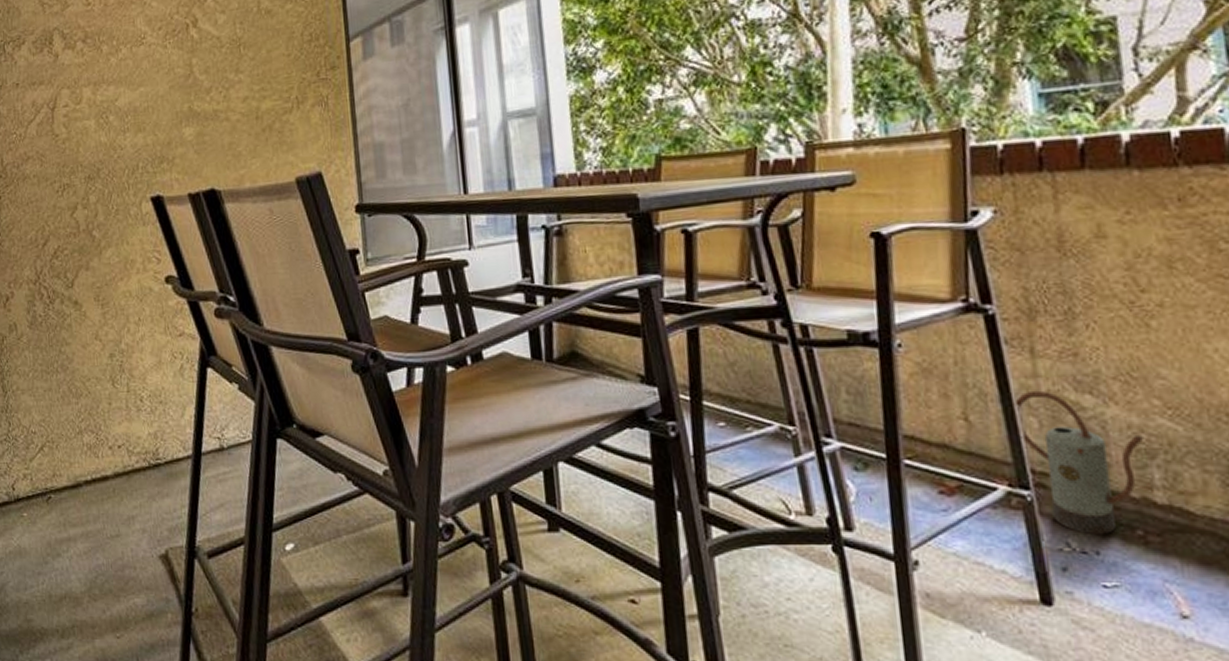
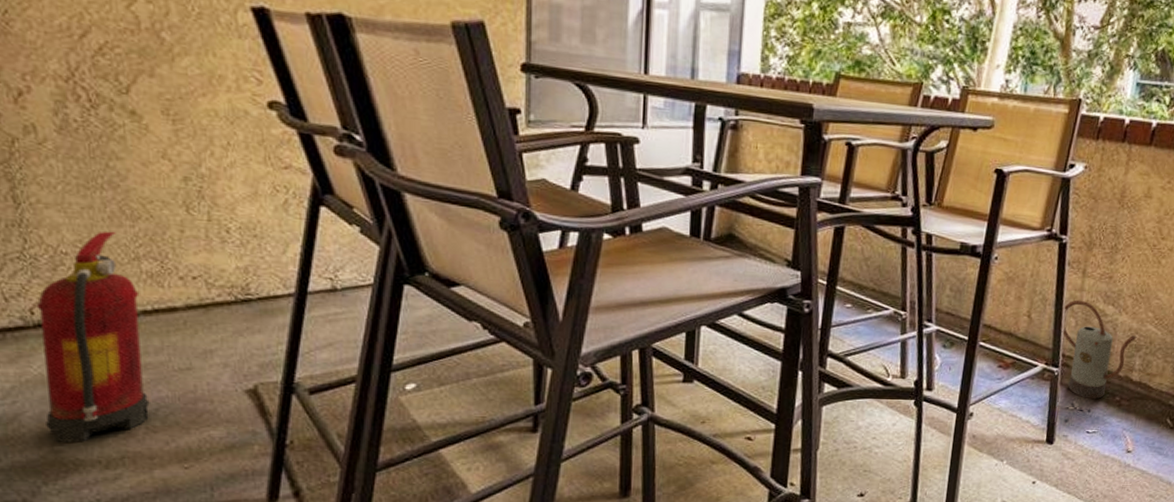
fire extinguisher: none [16,409,91,612] -> present [36,231,150,443]

